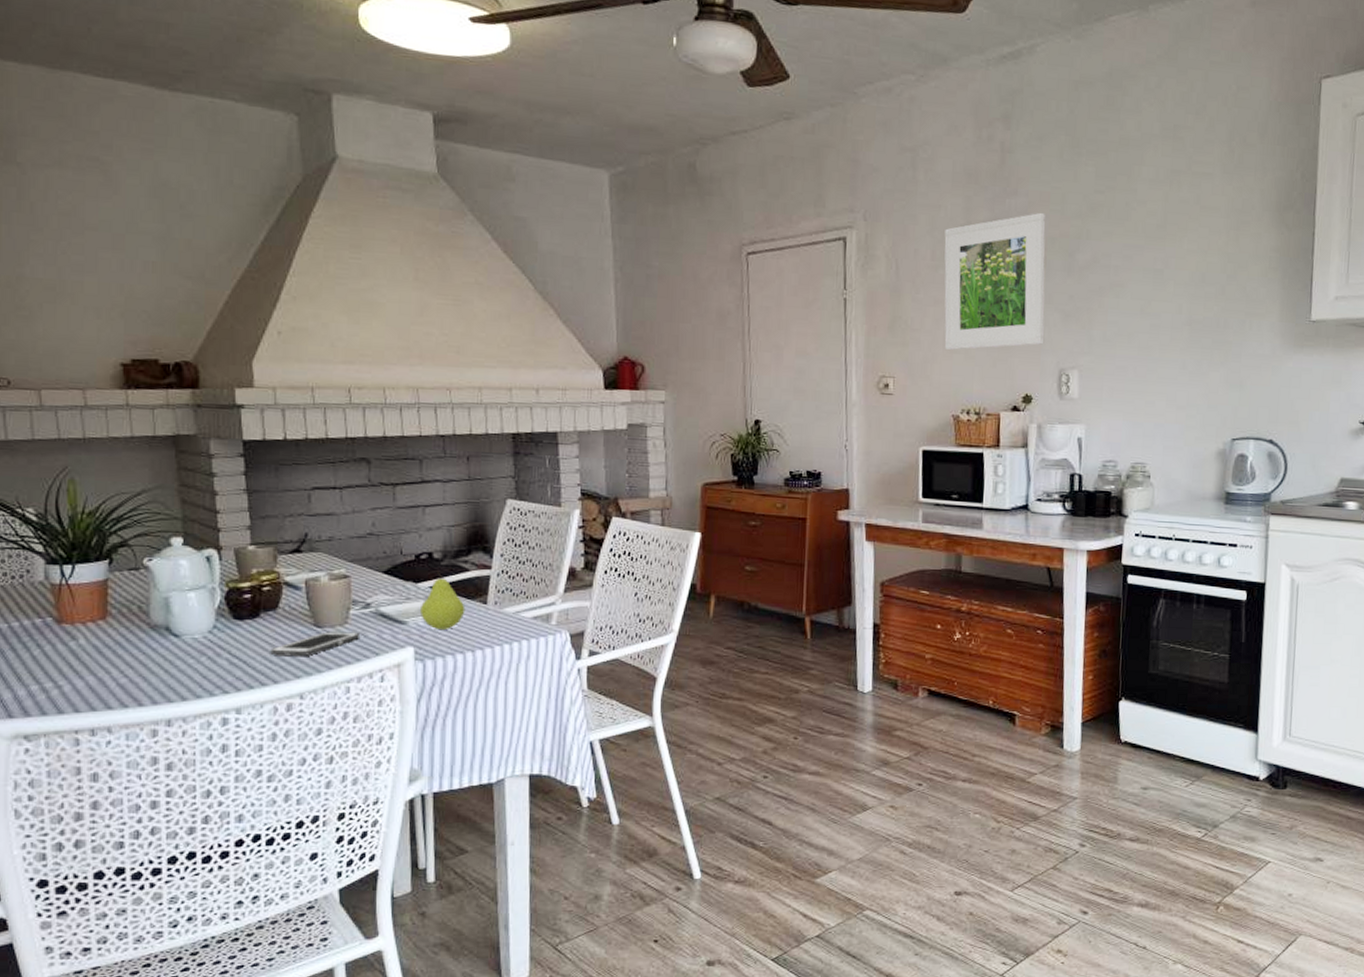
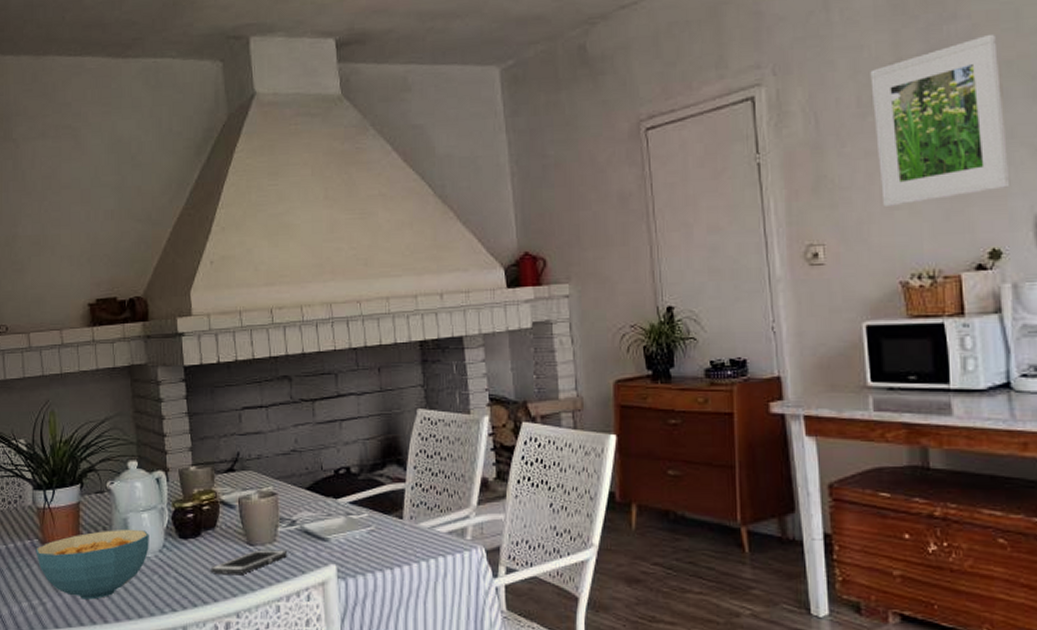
cereal bowl: none [49,608,197,682] -> present [36,529,149,600]
fruit: present [419,570,466,631] -> none [340,485,383,547]

